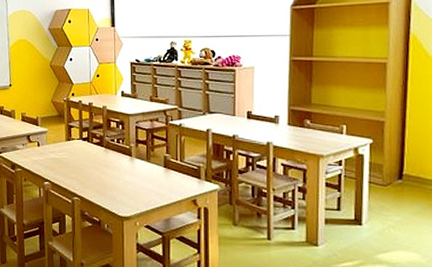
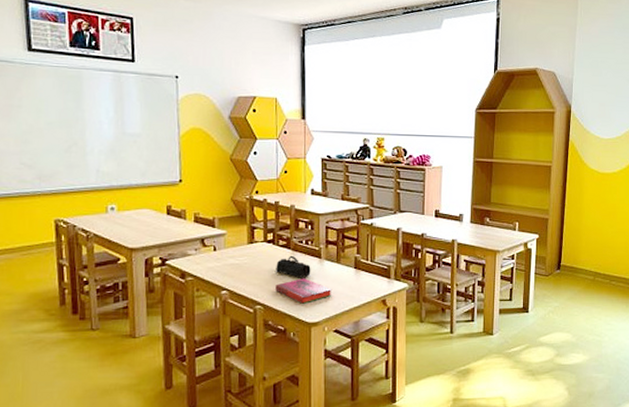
hardback book: none [90,174,143,198] -> present [275,278,332,304]
pencil case: none [91,152,122,174] -> present [276,255,311,278]

